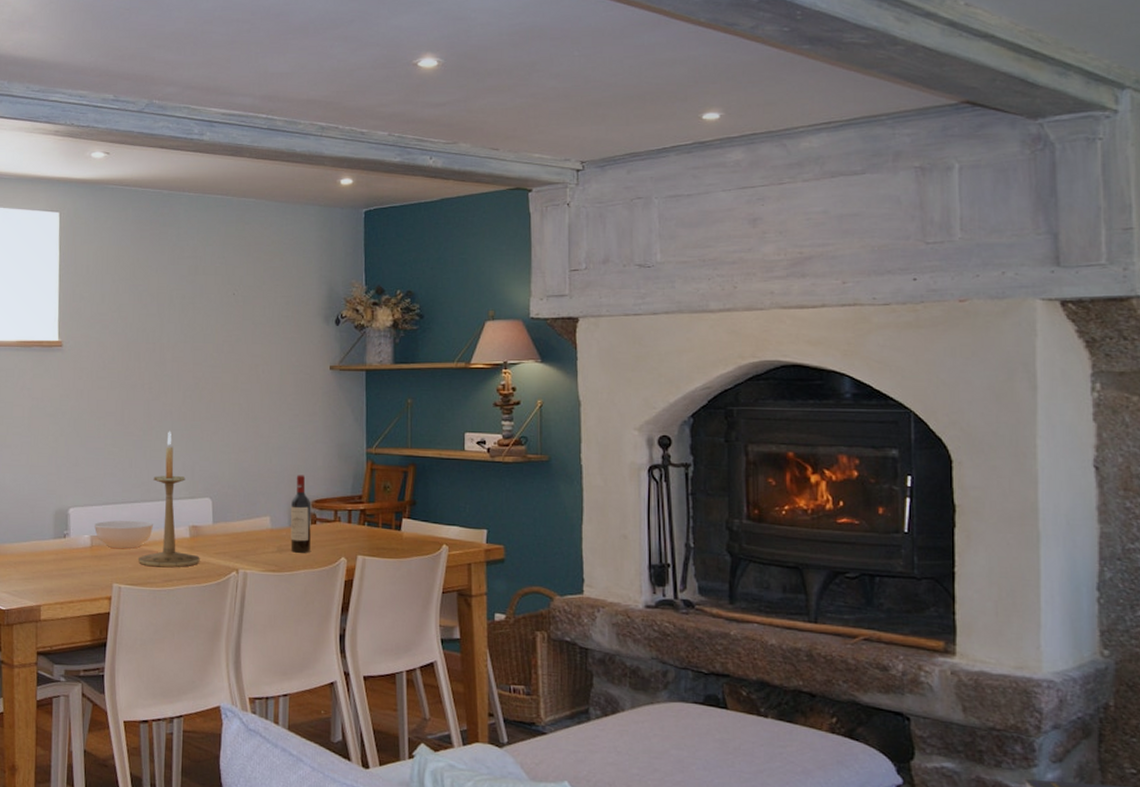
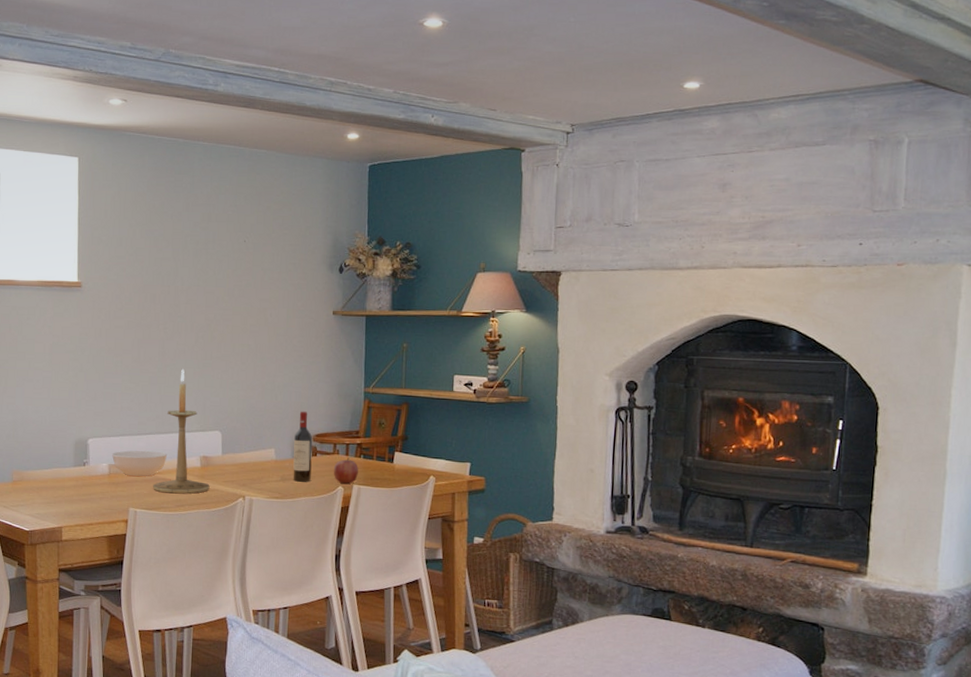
fruit: none [334,525,362,554] -> present [333,457,358,484]

